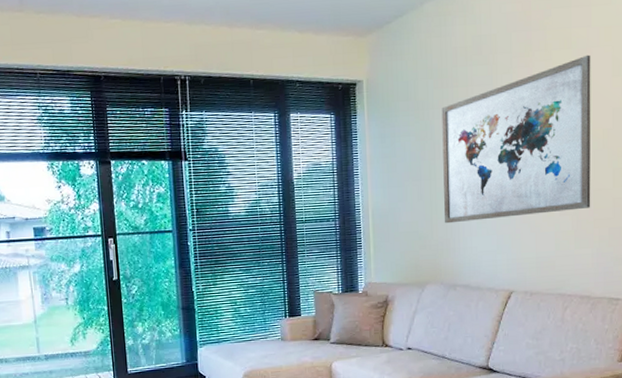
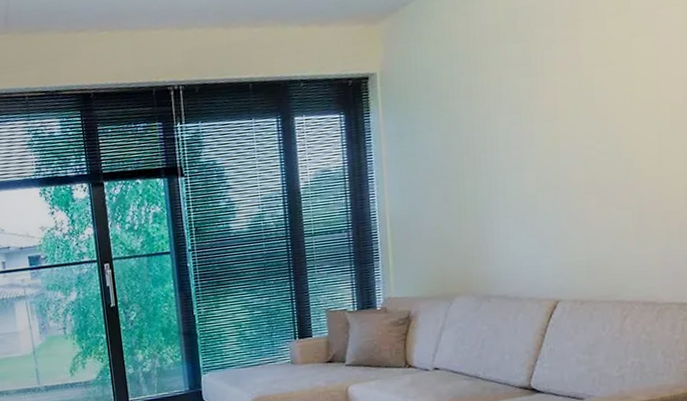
wall art: present [441,54,591,224] -> none [469,18,656,228]

